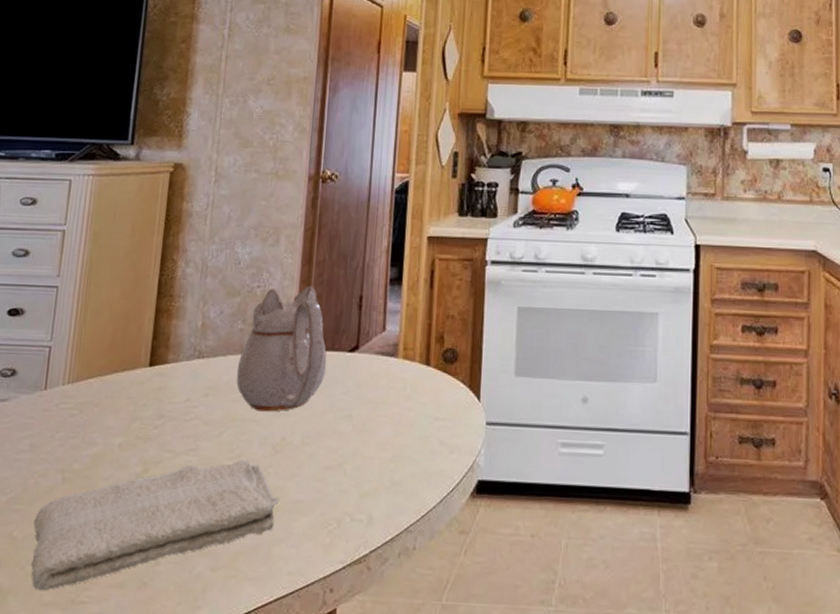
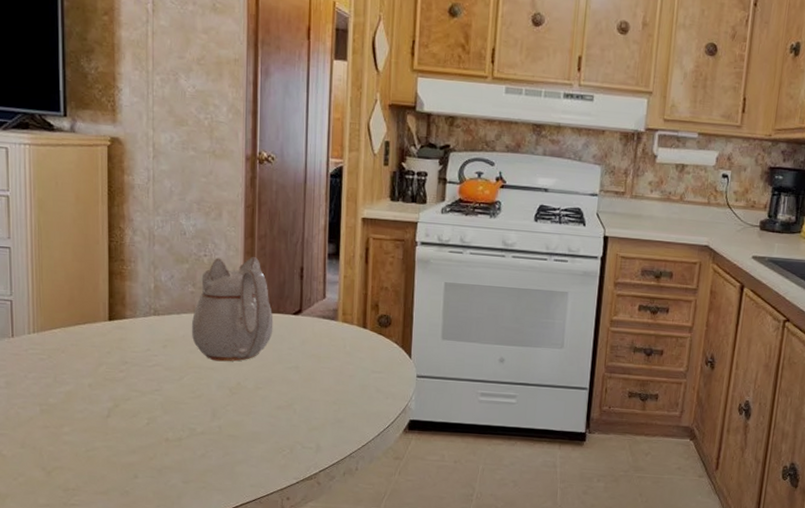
washcloth: present [31,459,280,591] -> none [20,399,239,496]

